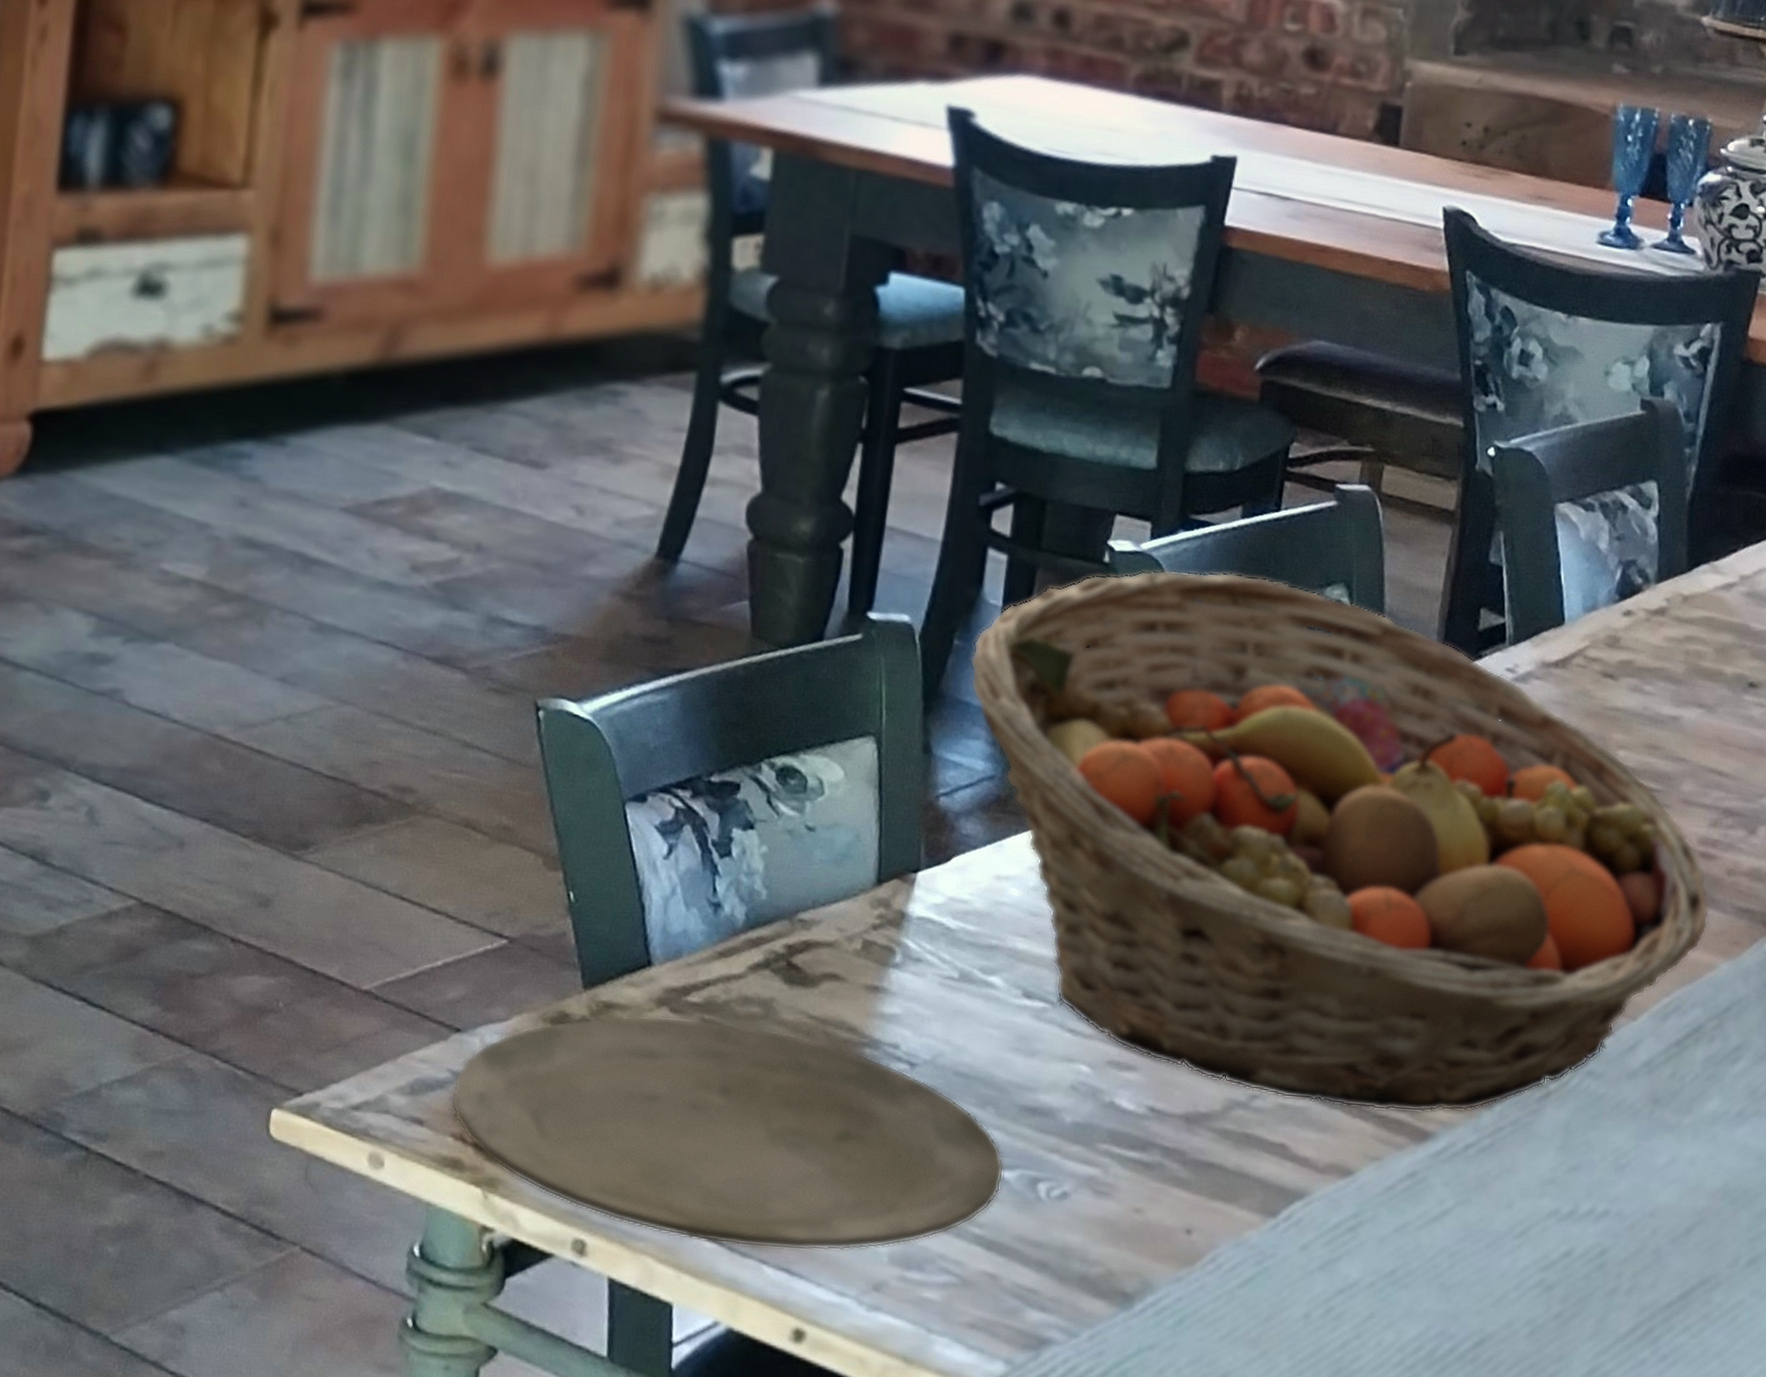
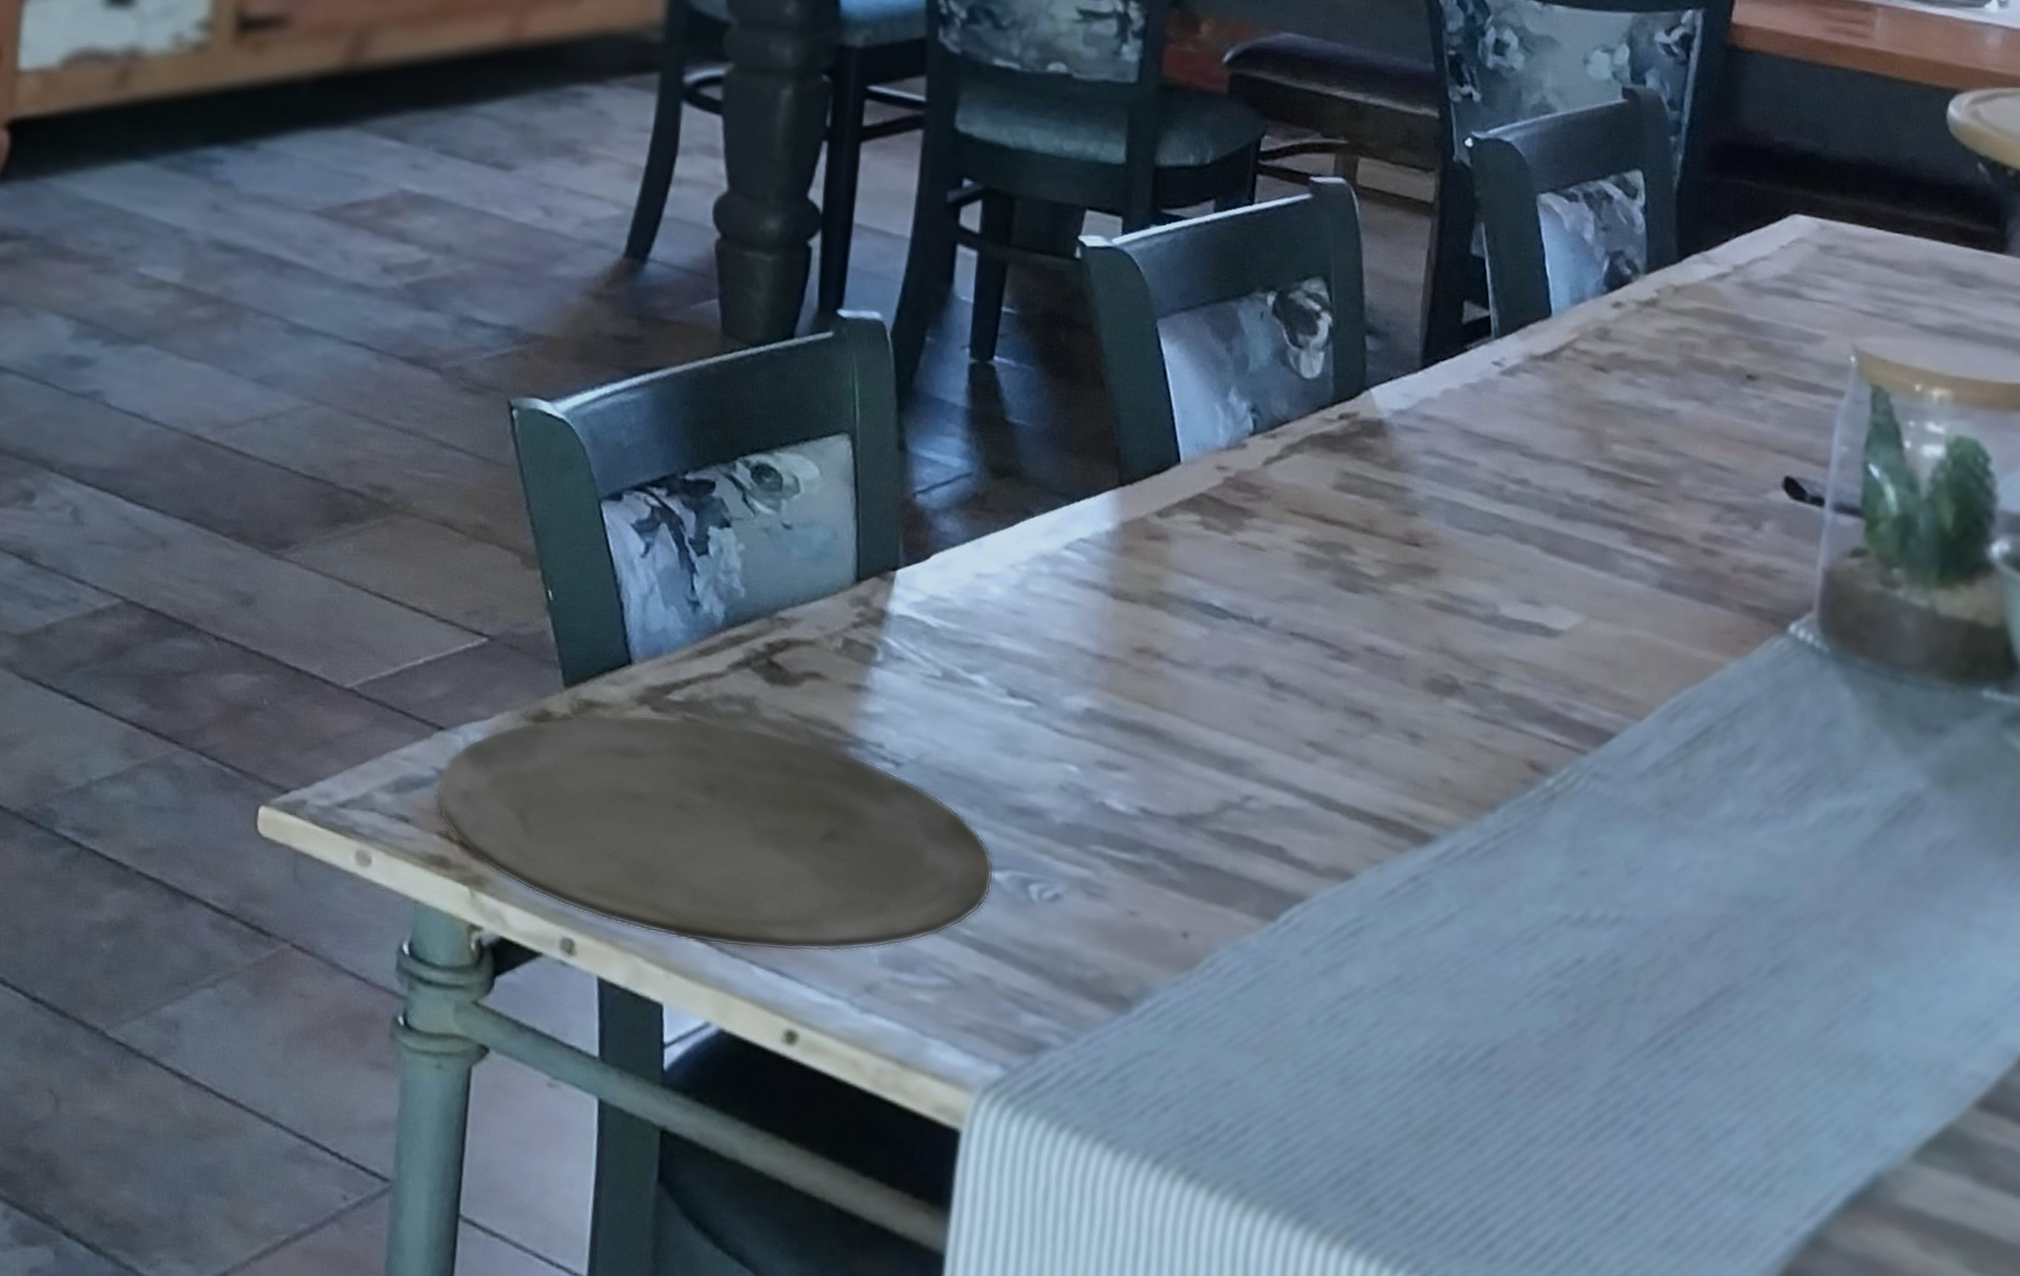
fruit basket: present [969,569,1710,1113] -> none [942,264,1715,815]

